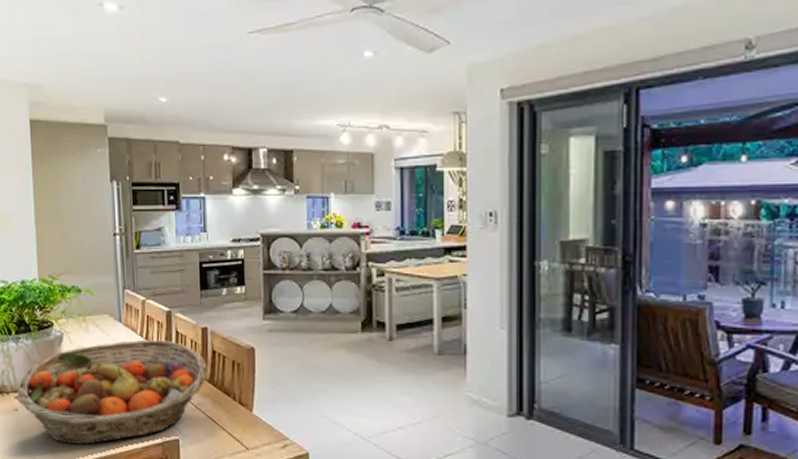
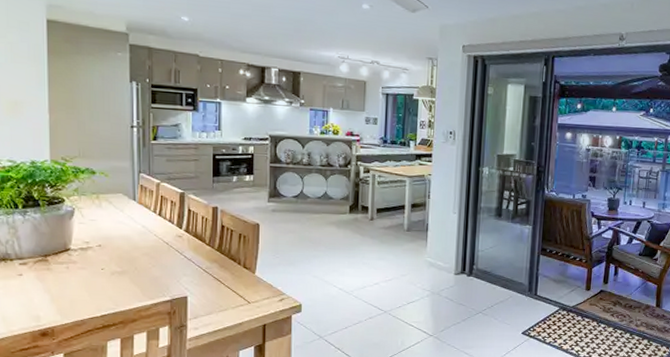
fruit basket: present [16,339,207,445] -> none [21,215,216,304]

